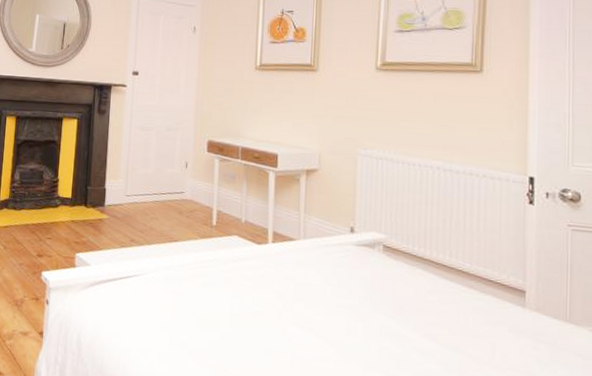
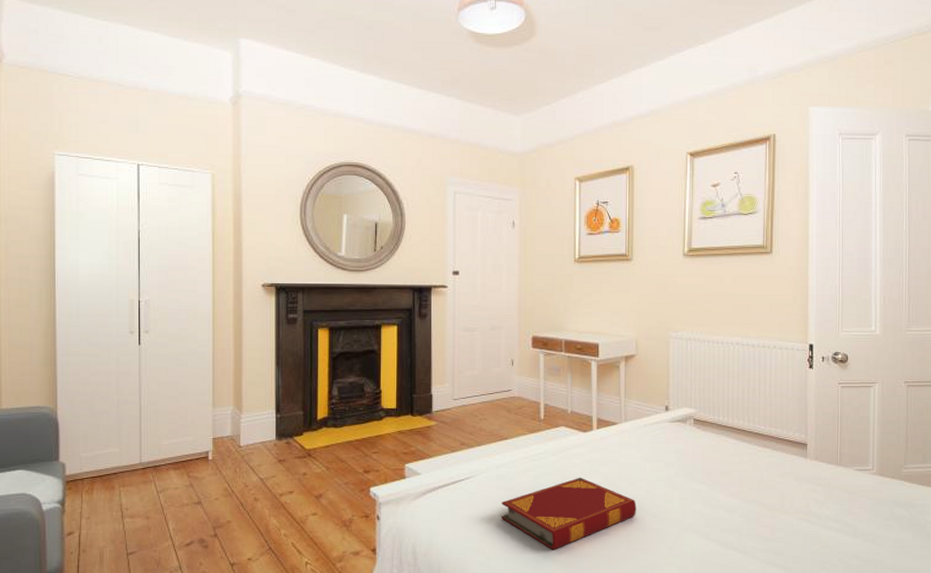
hardback book: none [167,291,314,364] -> present [501,477,636,550]

